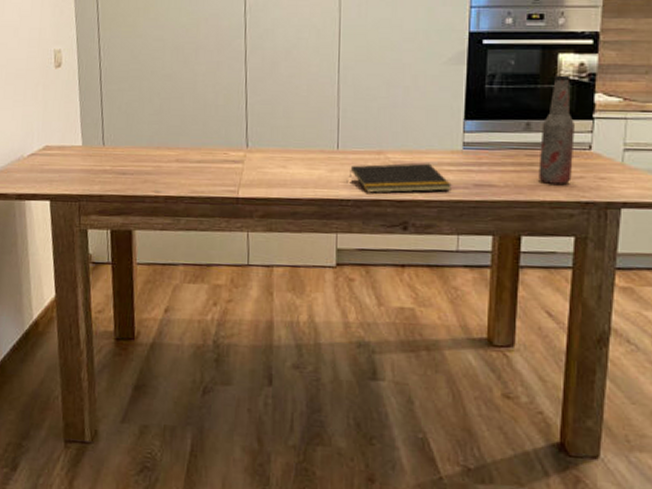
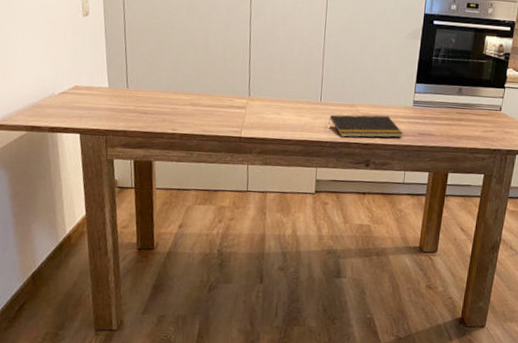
bottle: present [538,75,575,184] -> none [464,53,493,136]

